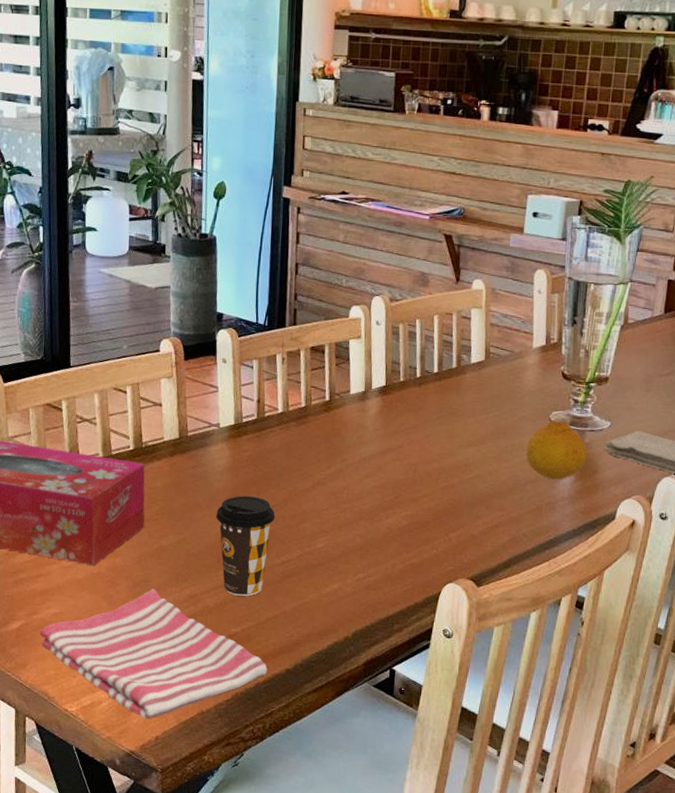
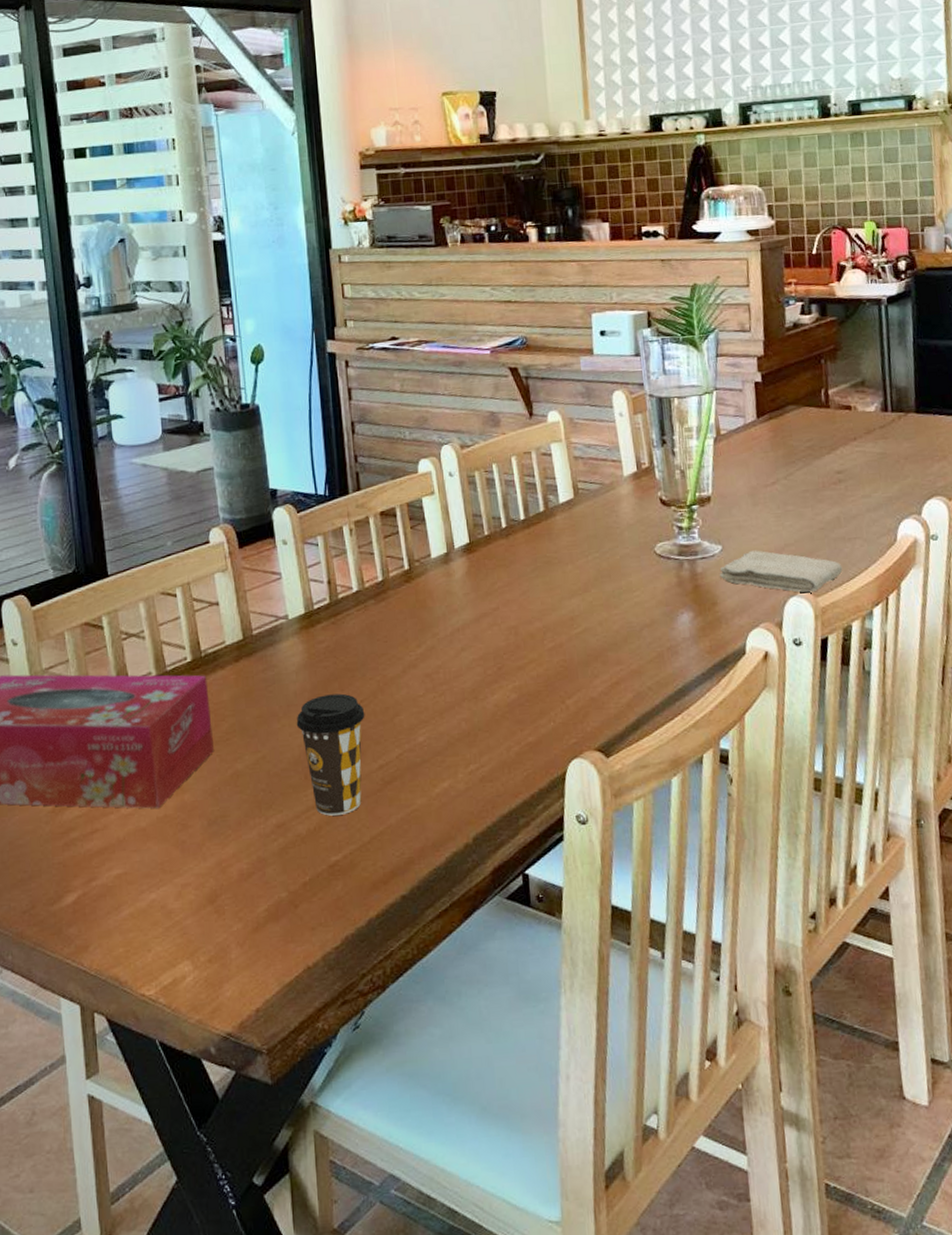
dish towel: present [40,589,268,719] -> none [101,824,380,989]
fruit: present [525,420,588,479] -> none [634,552,704,619]

